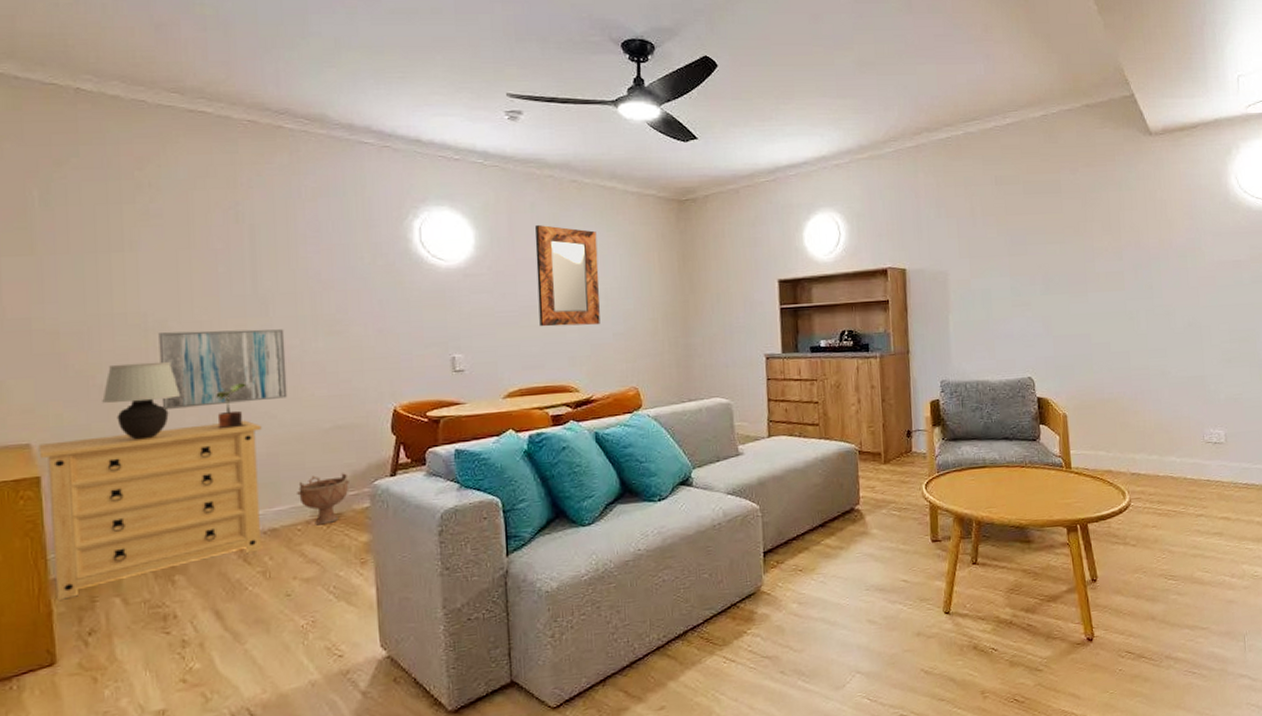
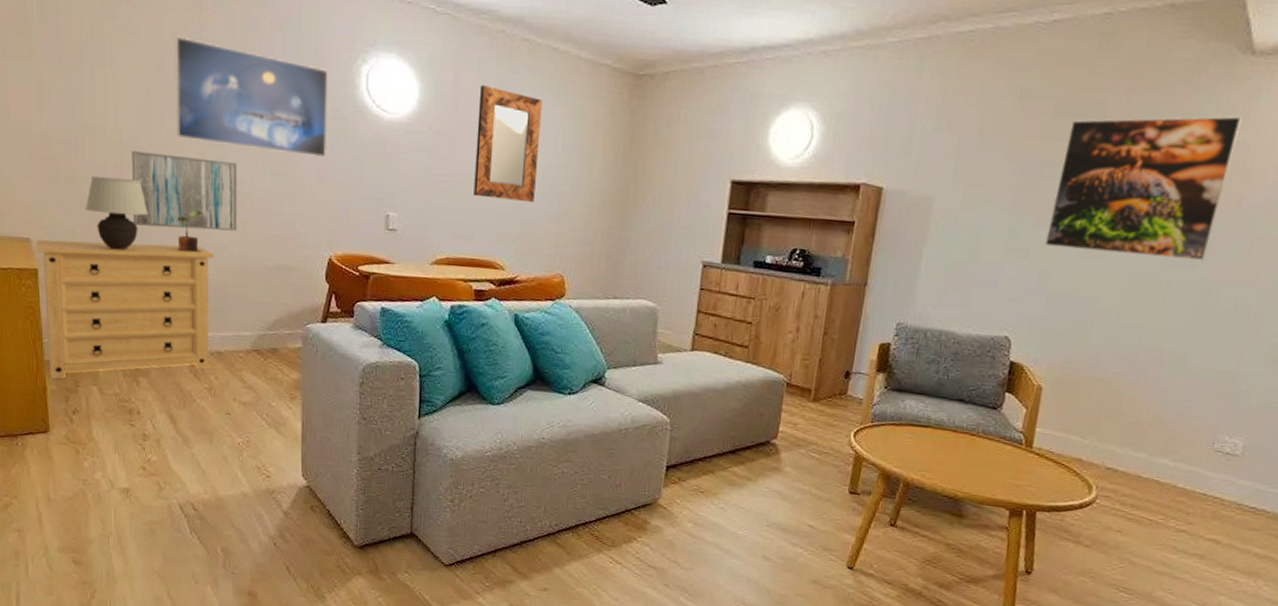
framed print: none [206,213,384,313] -> present [175,36,329,157]
decorative bowl: present [297,472,349,525] -> none [241,309,285,356]
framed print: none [1038,181,1159,298] -> present [1045,116,1242,261]

